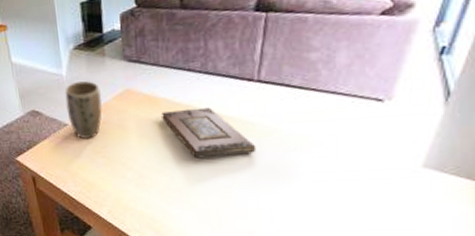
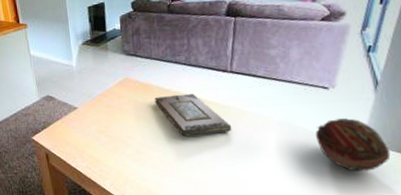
plant pot: present [65,81,103,140] -> none [74,71,106,121]
decorative ball: none [363,137,458,201] -> present [316,118,391,171]

